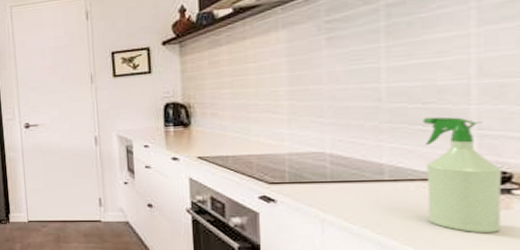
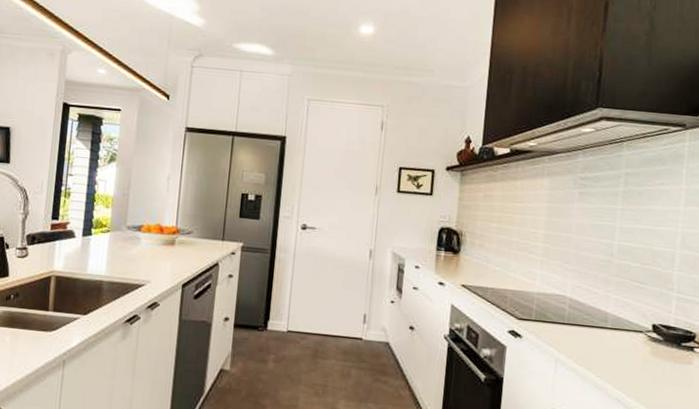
spray bottle: present [422,116,503,232] -> none [635,276,690,384]

